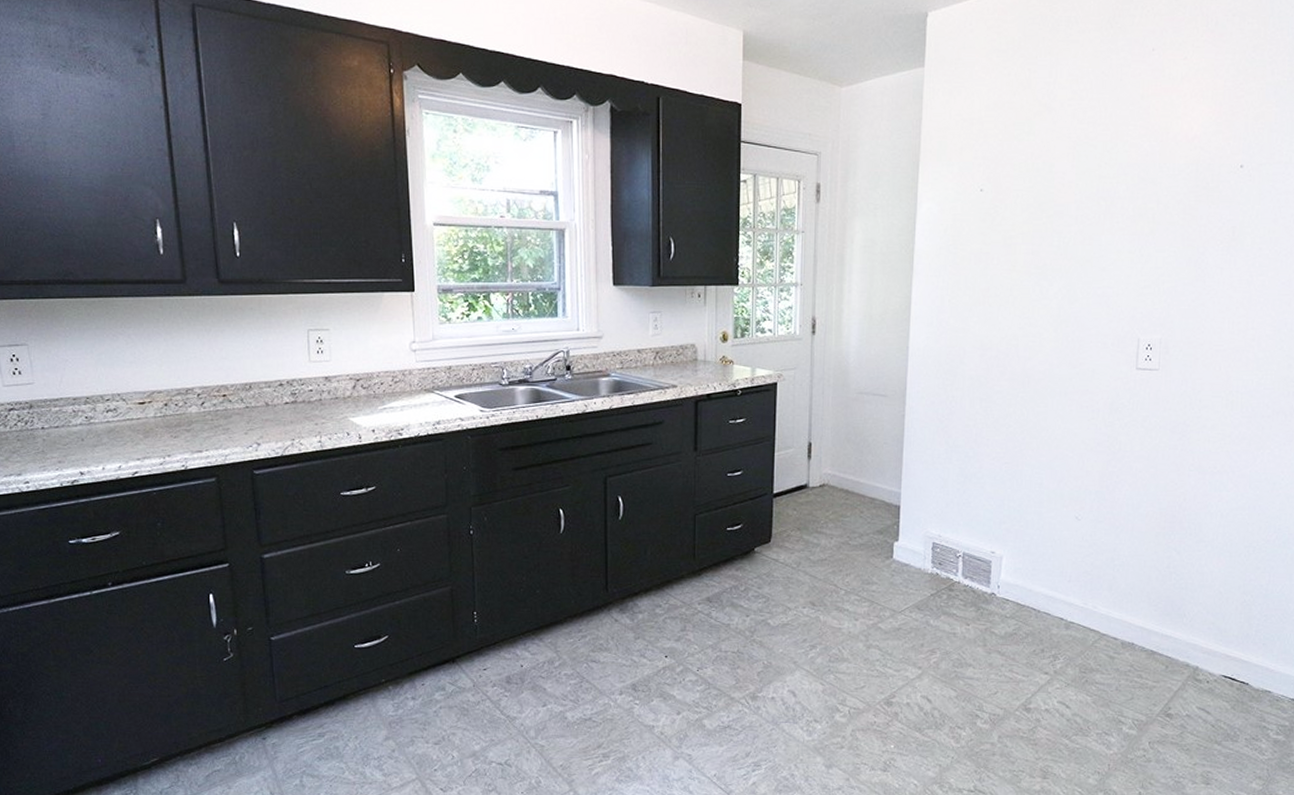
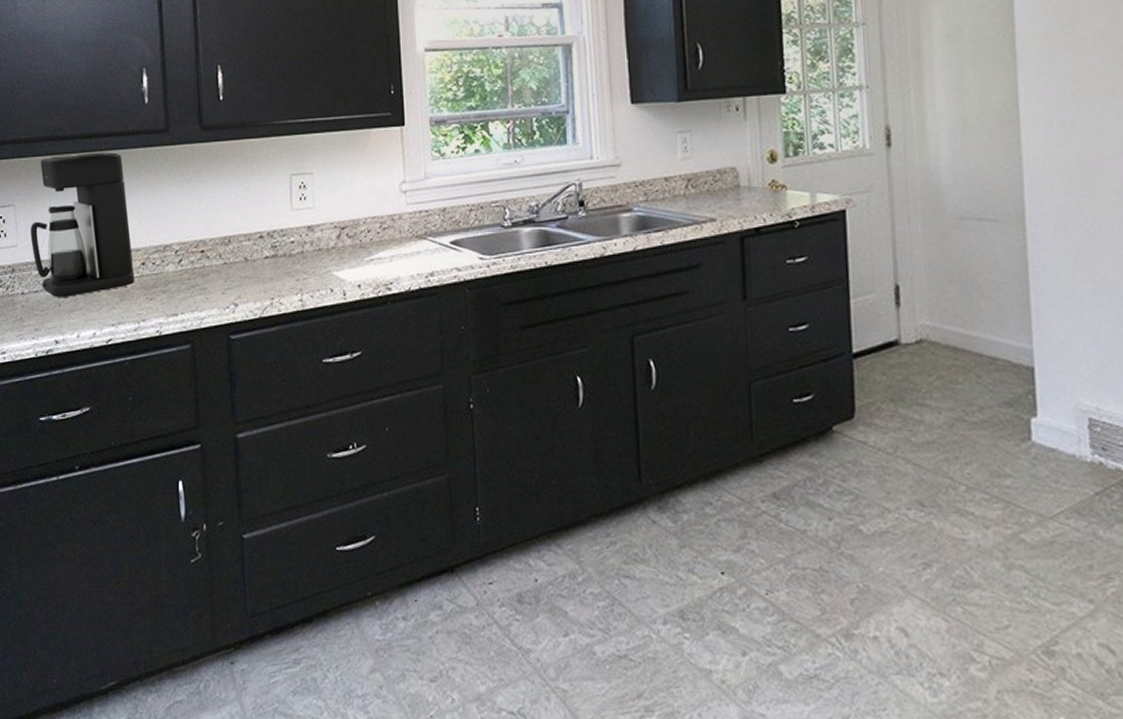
coffee maker: none [47,298,158,433] -> present [30,151,135,297]

